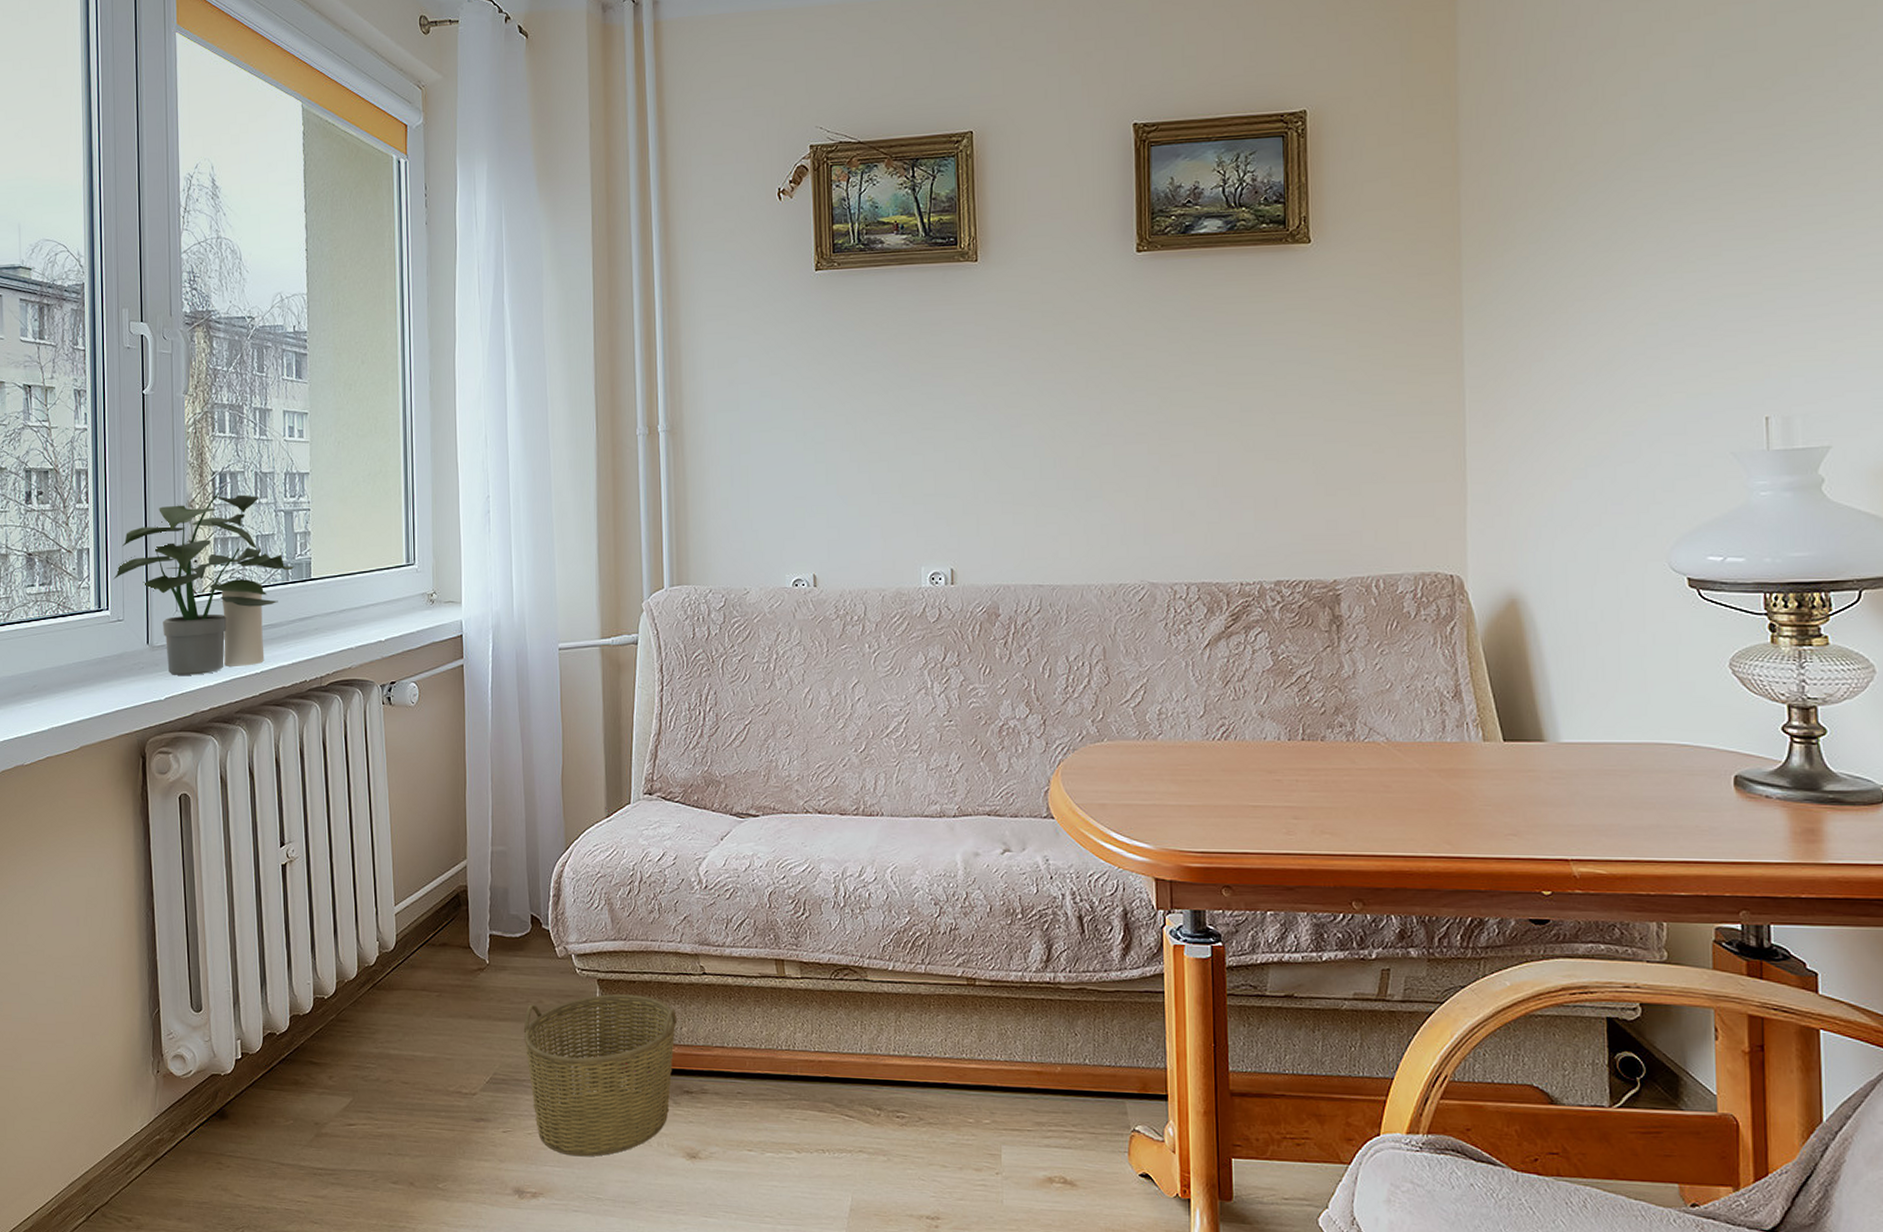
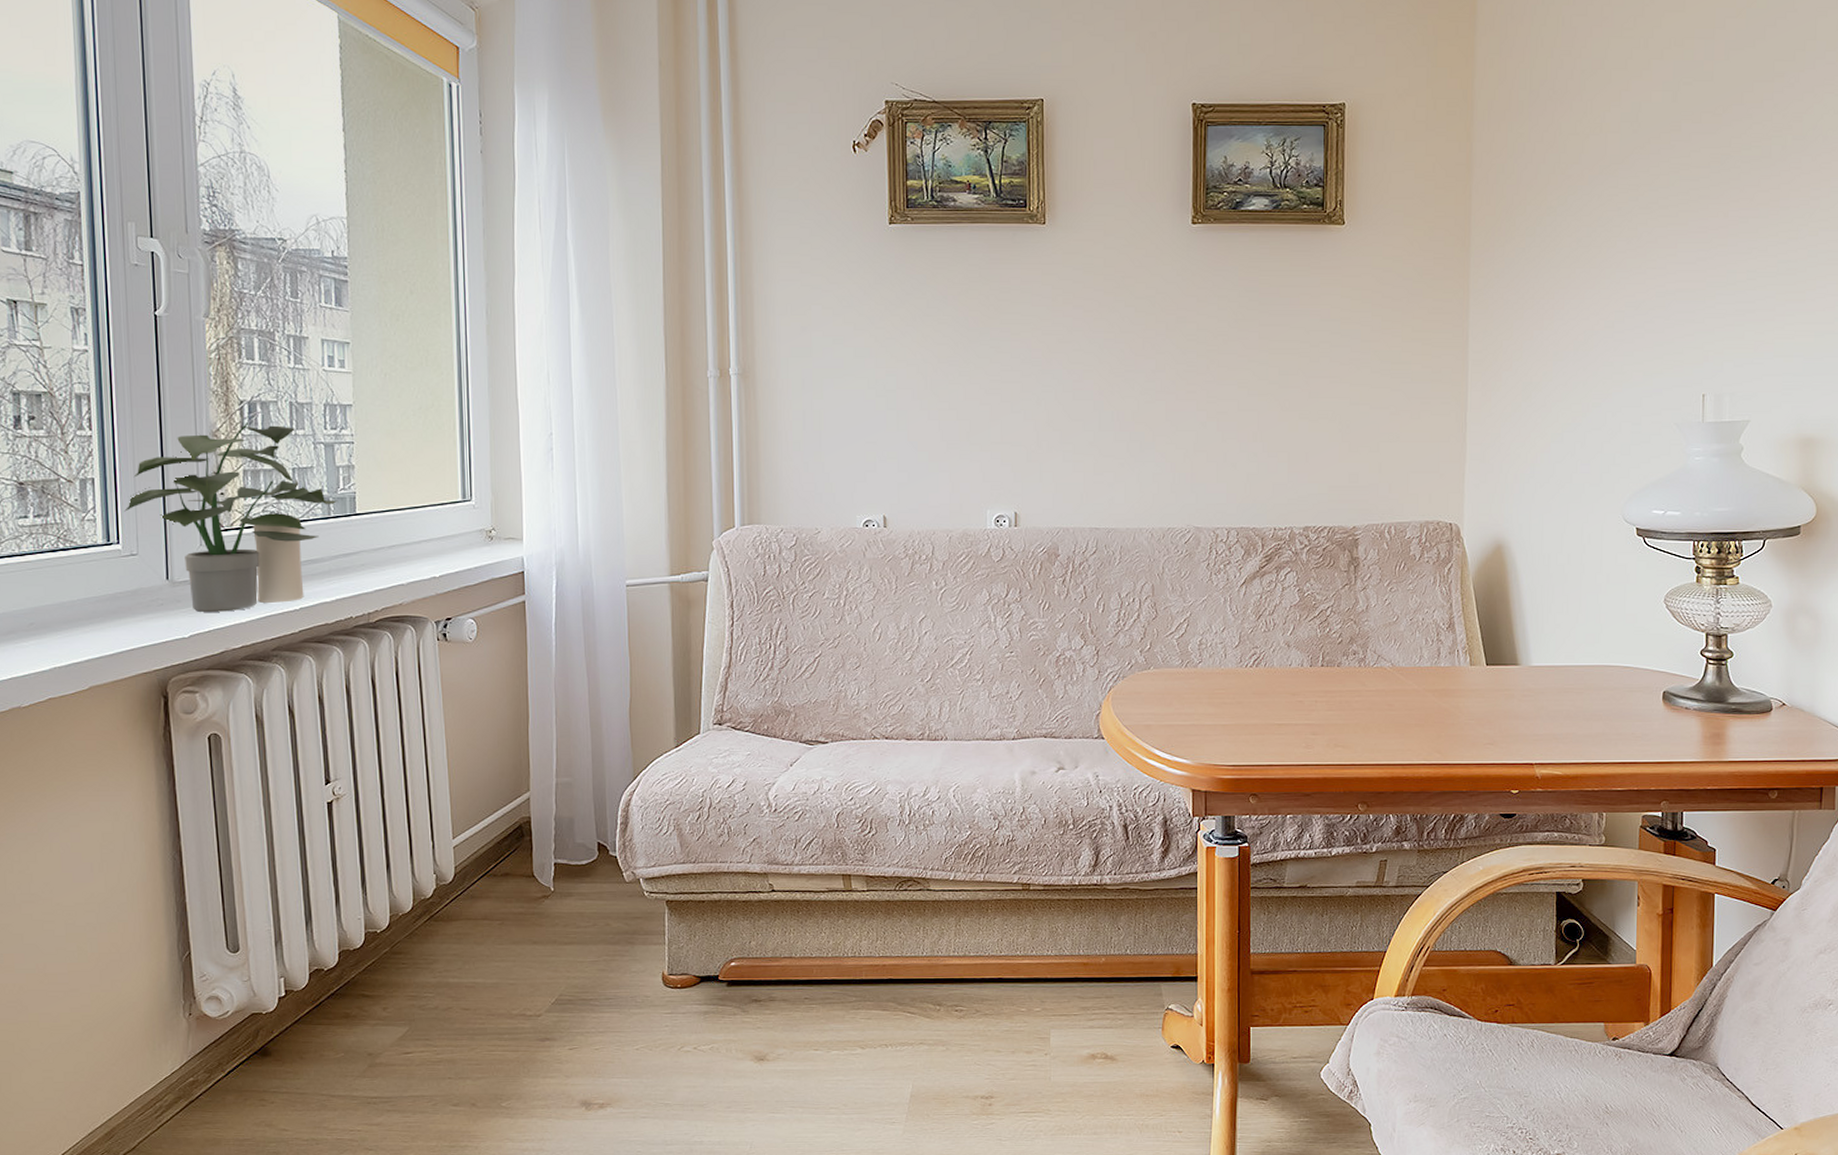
basket: present [523,994,677,1157] -> none [590,914,746,1067]

